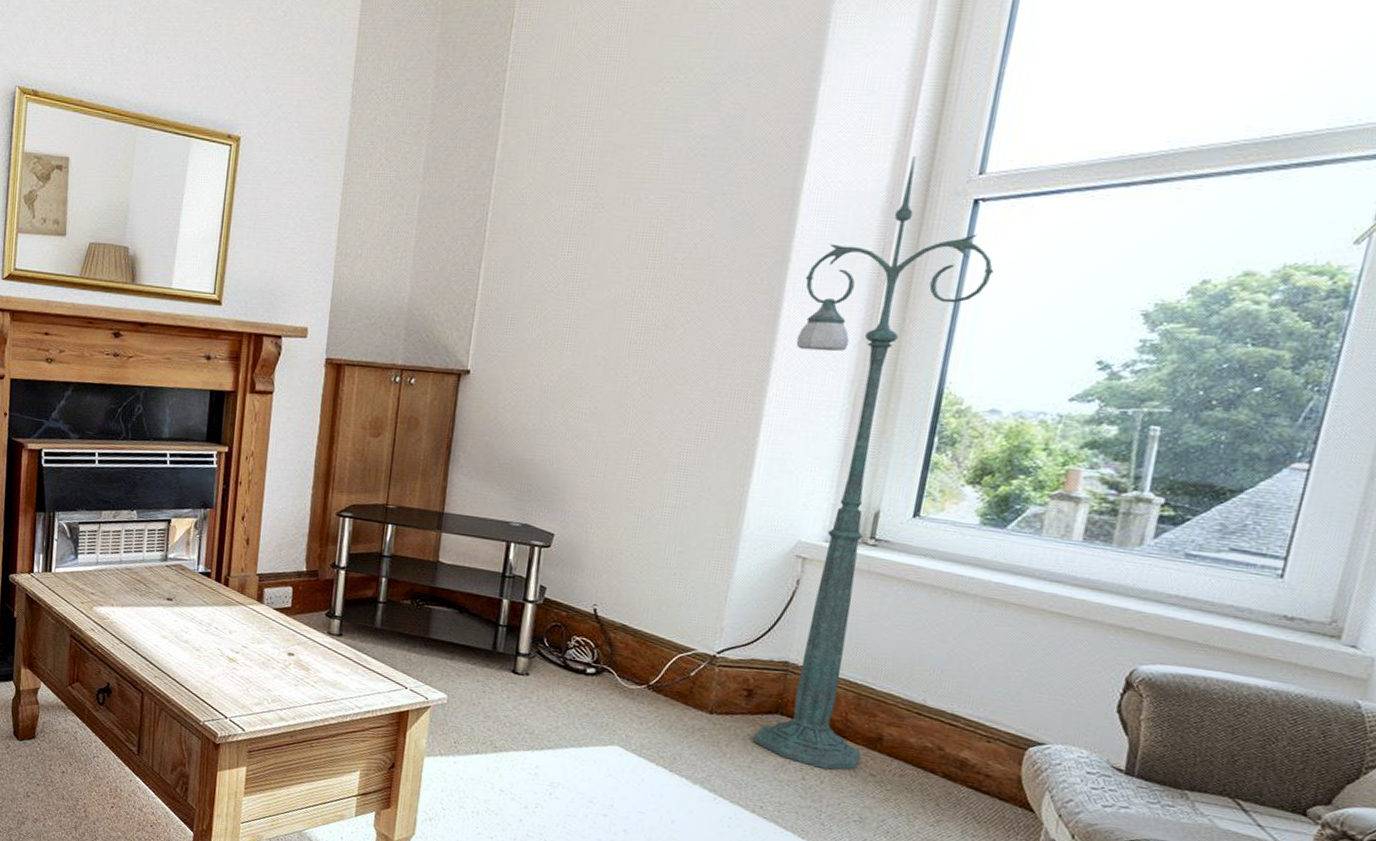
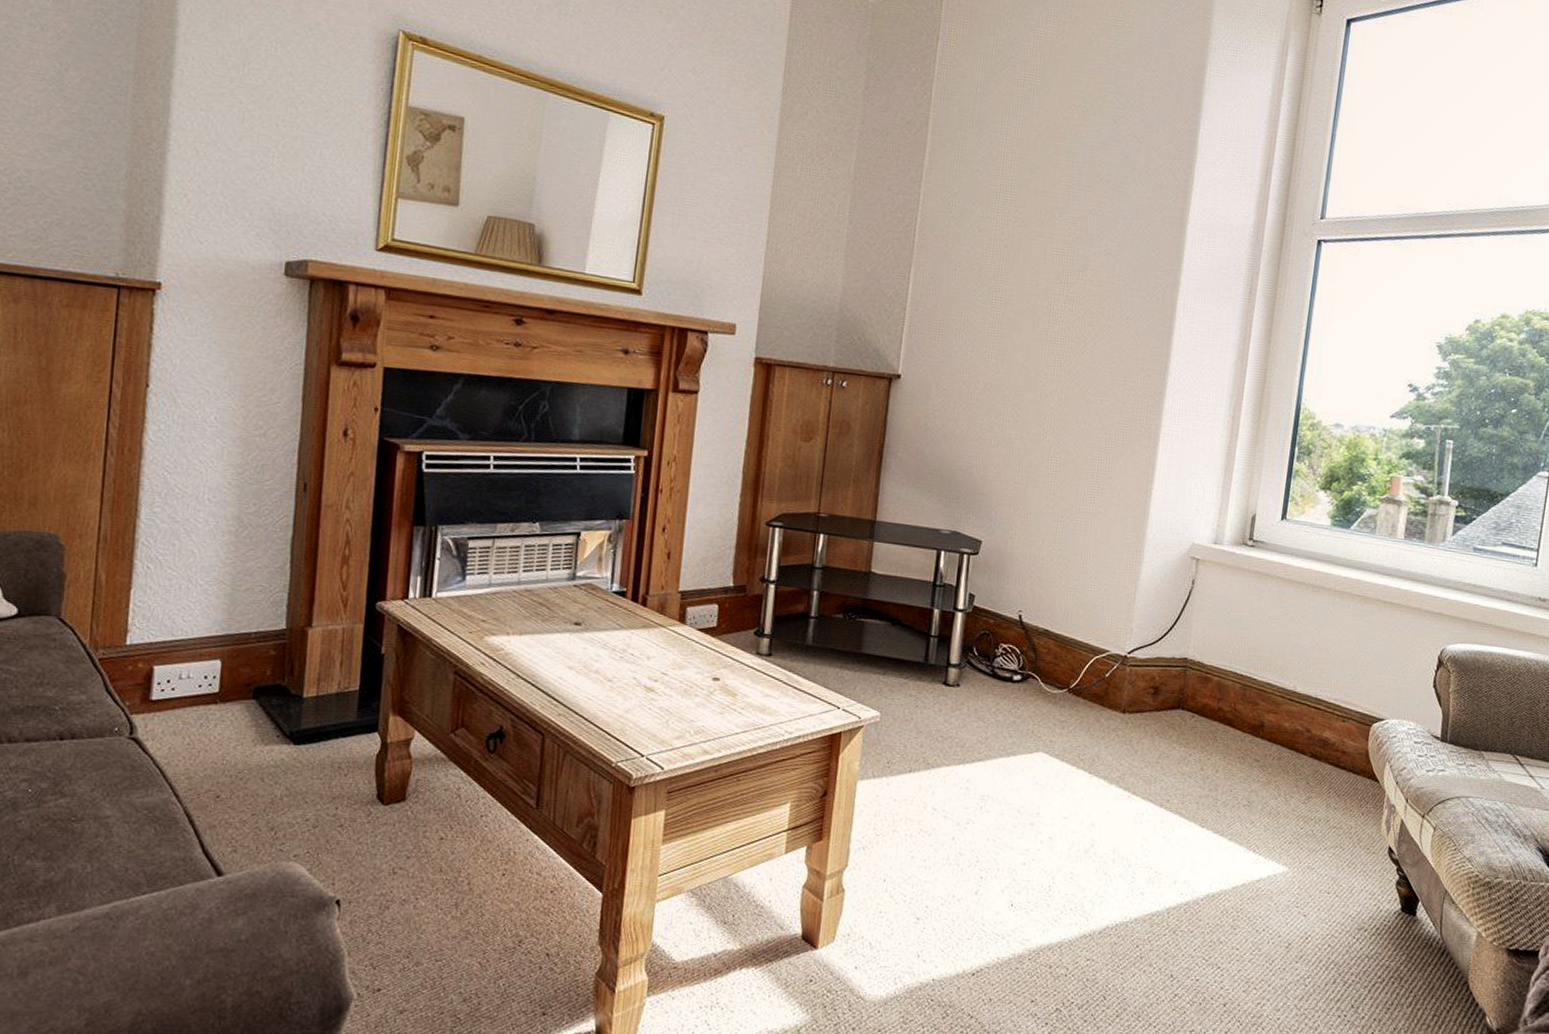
floor lamp: present [753,156,994,770] -> none [1160,199,1334,759]

